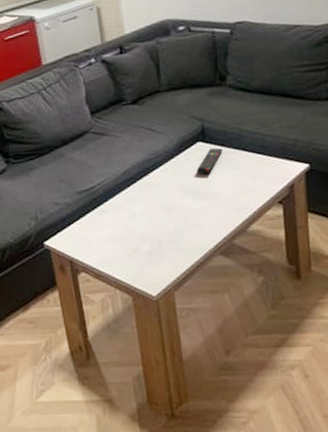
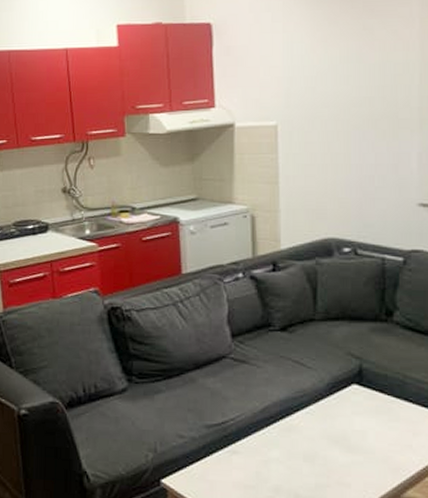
remote control: present [196,148,223,175] -> none [348,393,381,424]

